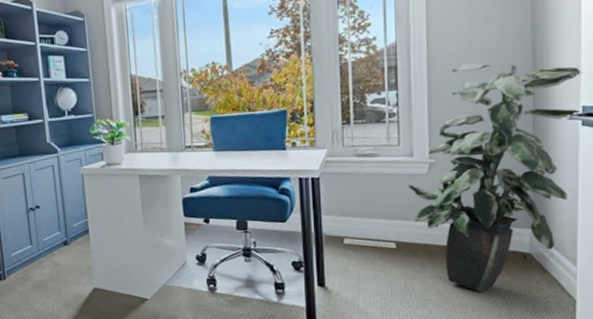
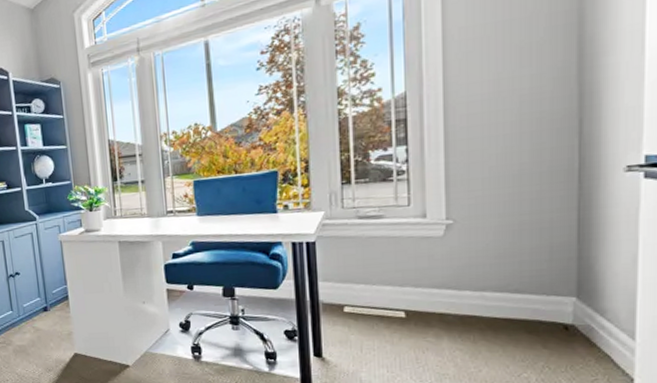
indoor plant: present [407,62,583,293] -> none [419,110,646,367]

